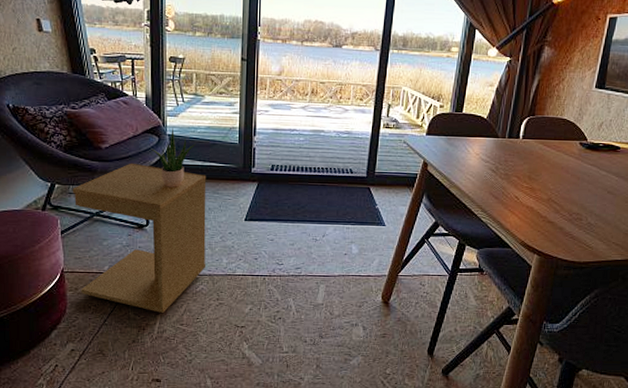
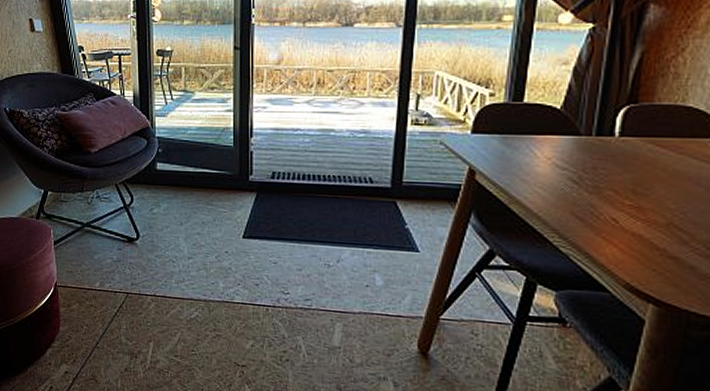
side table: present [72,163,207,313] -> none [63,169,201,340]
potted plant: present [152,127,196,187] -> none [140,128,186,197]

